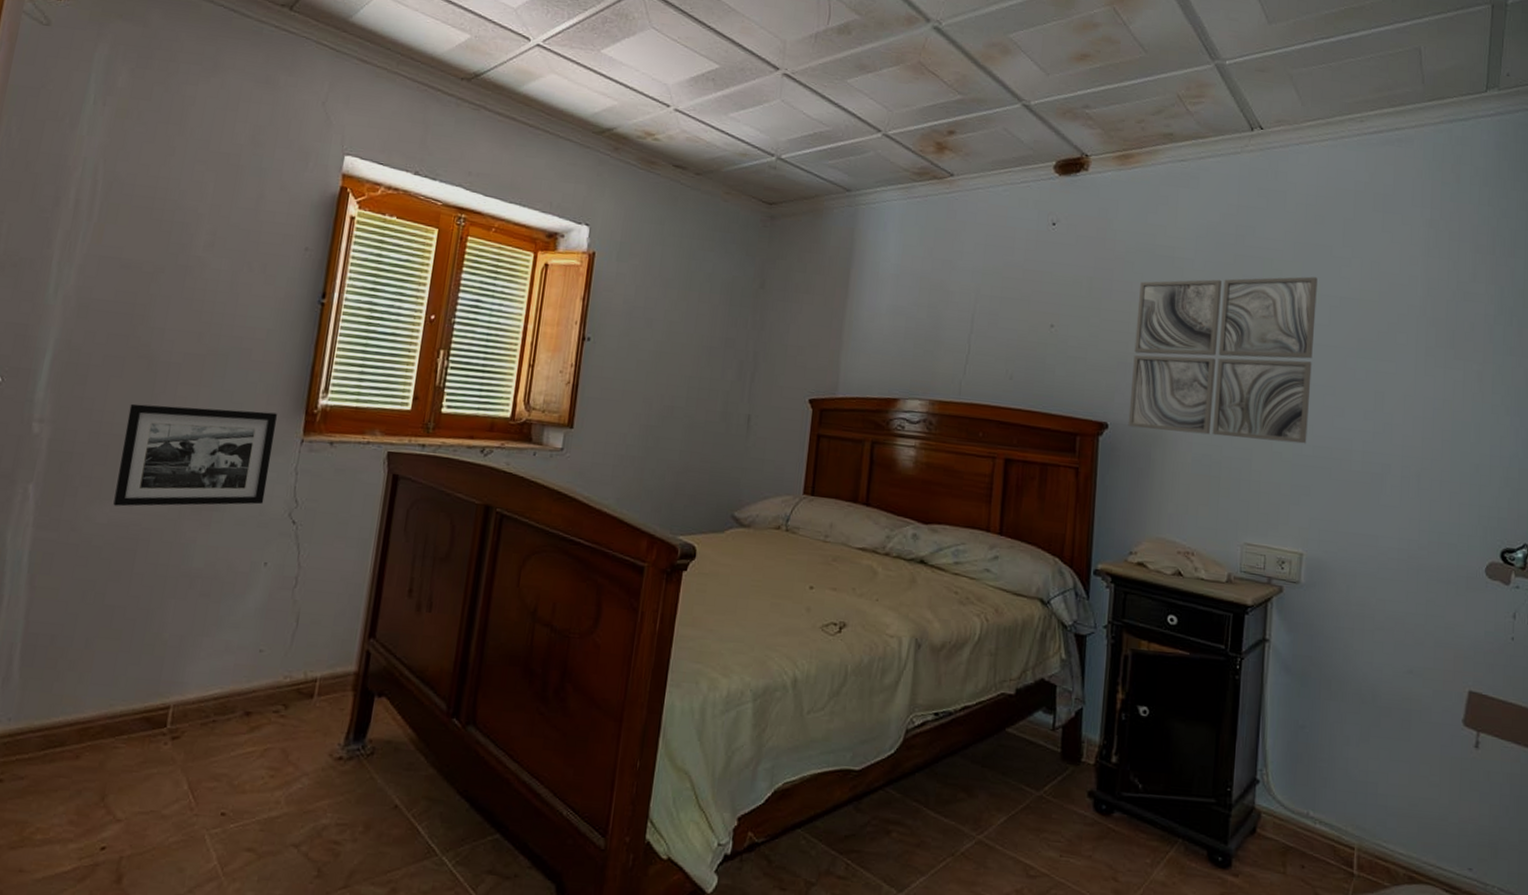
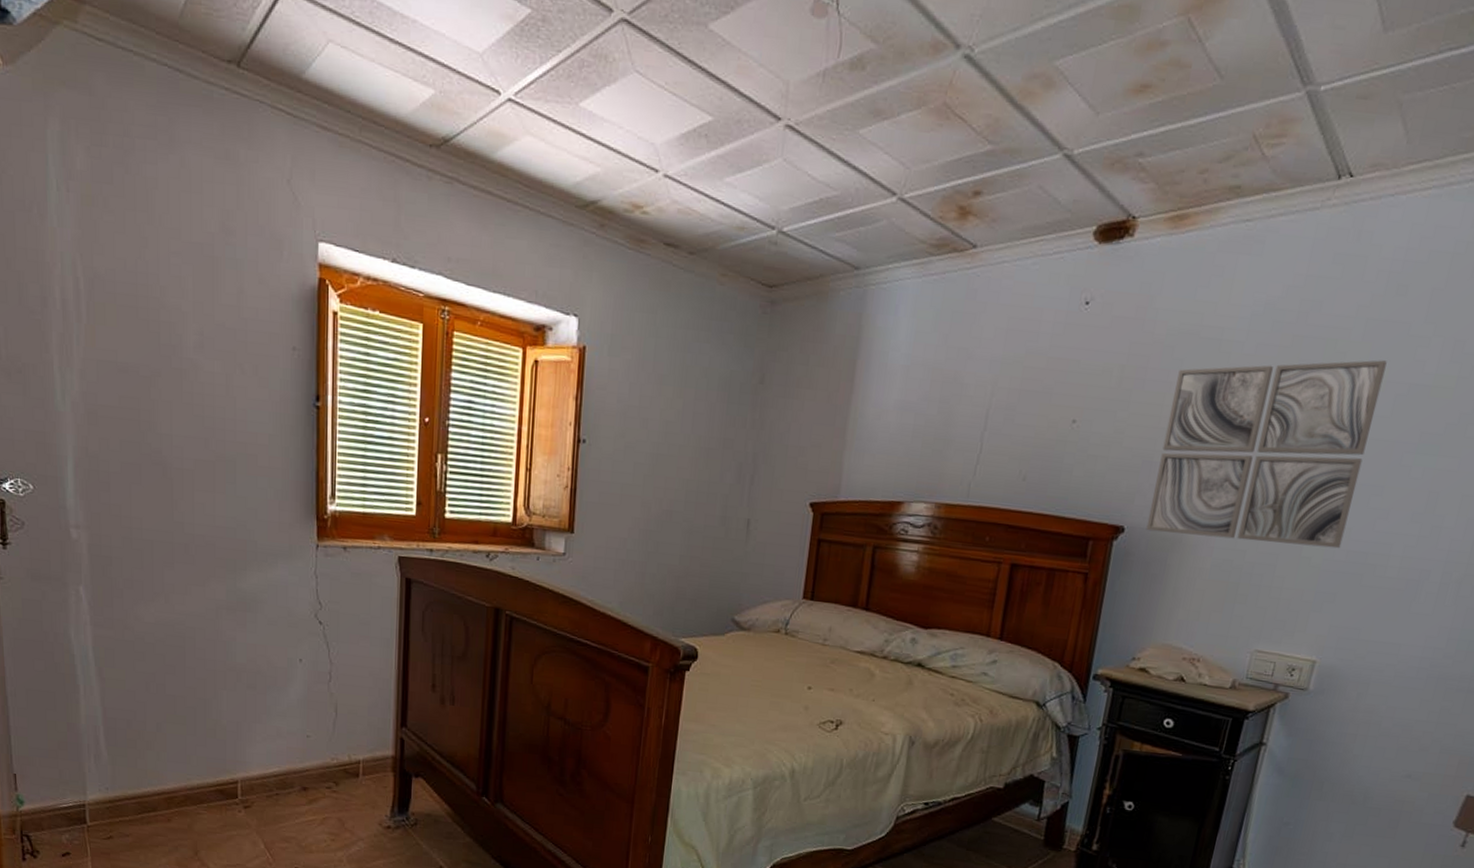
picture frame: present [113,403,277,507] -> none [154,510,291,607]

